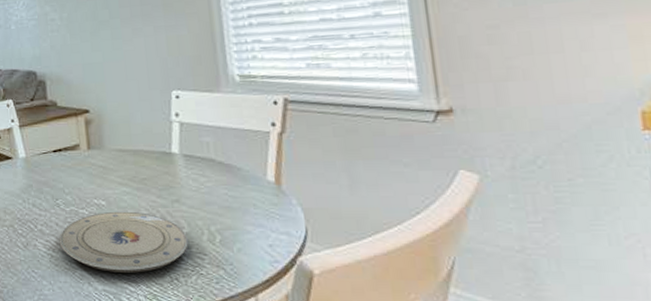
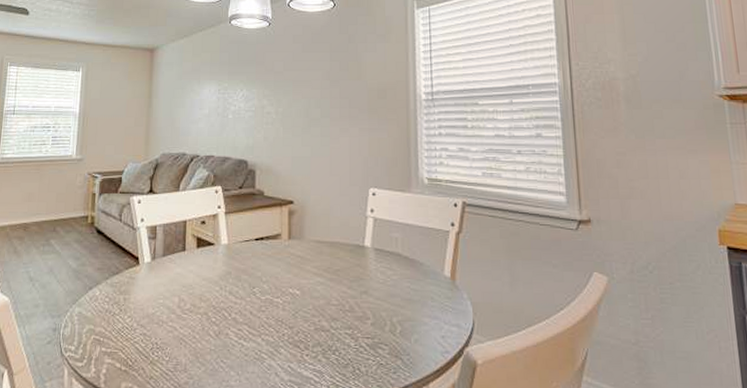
plate: present [59,211,188,273] -> none [251,301,372,363]

